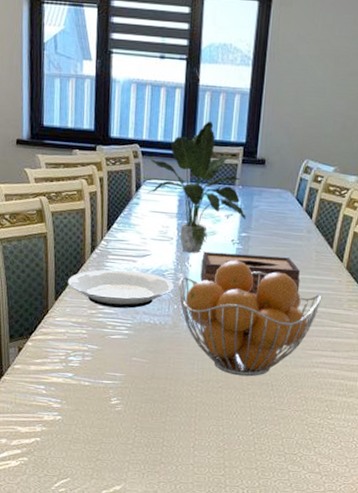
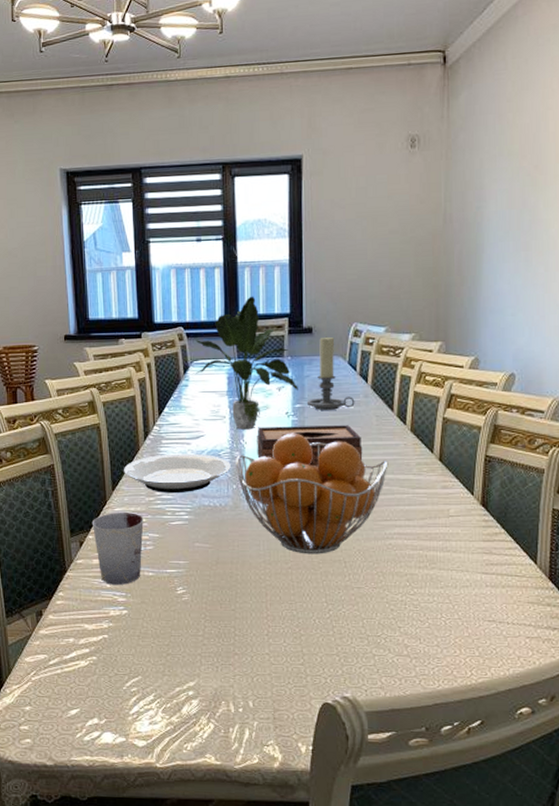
cup: none [32,322,84,392] -> present [91,513,144,585]
candle holder: none [252,170,298,242] -> present [306,336,355,410]

